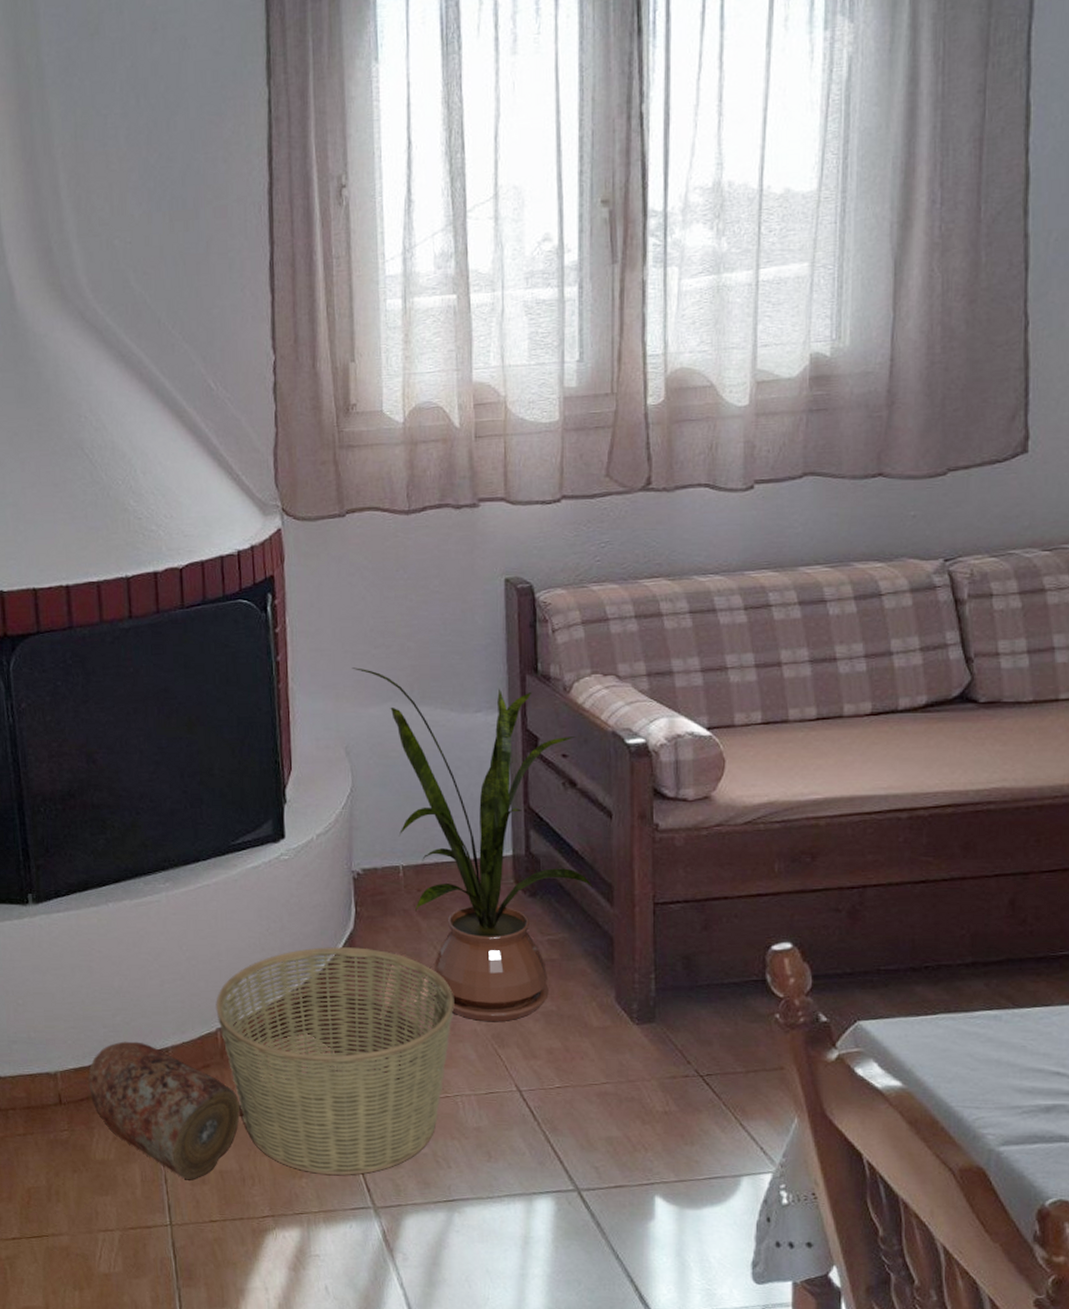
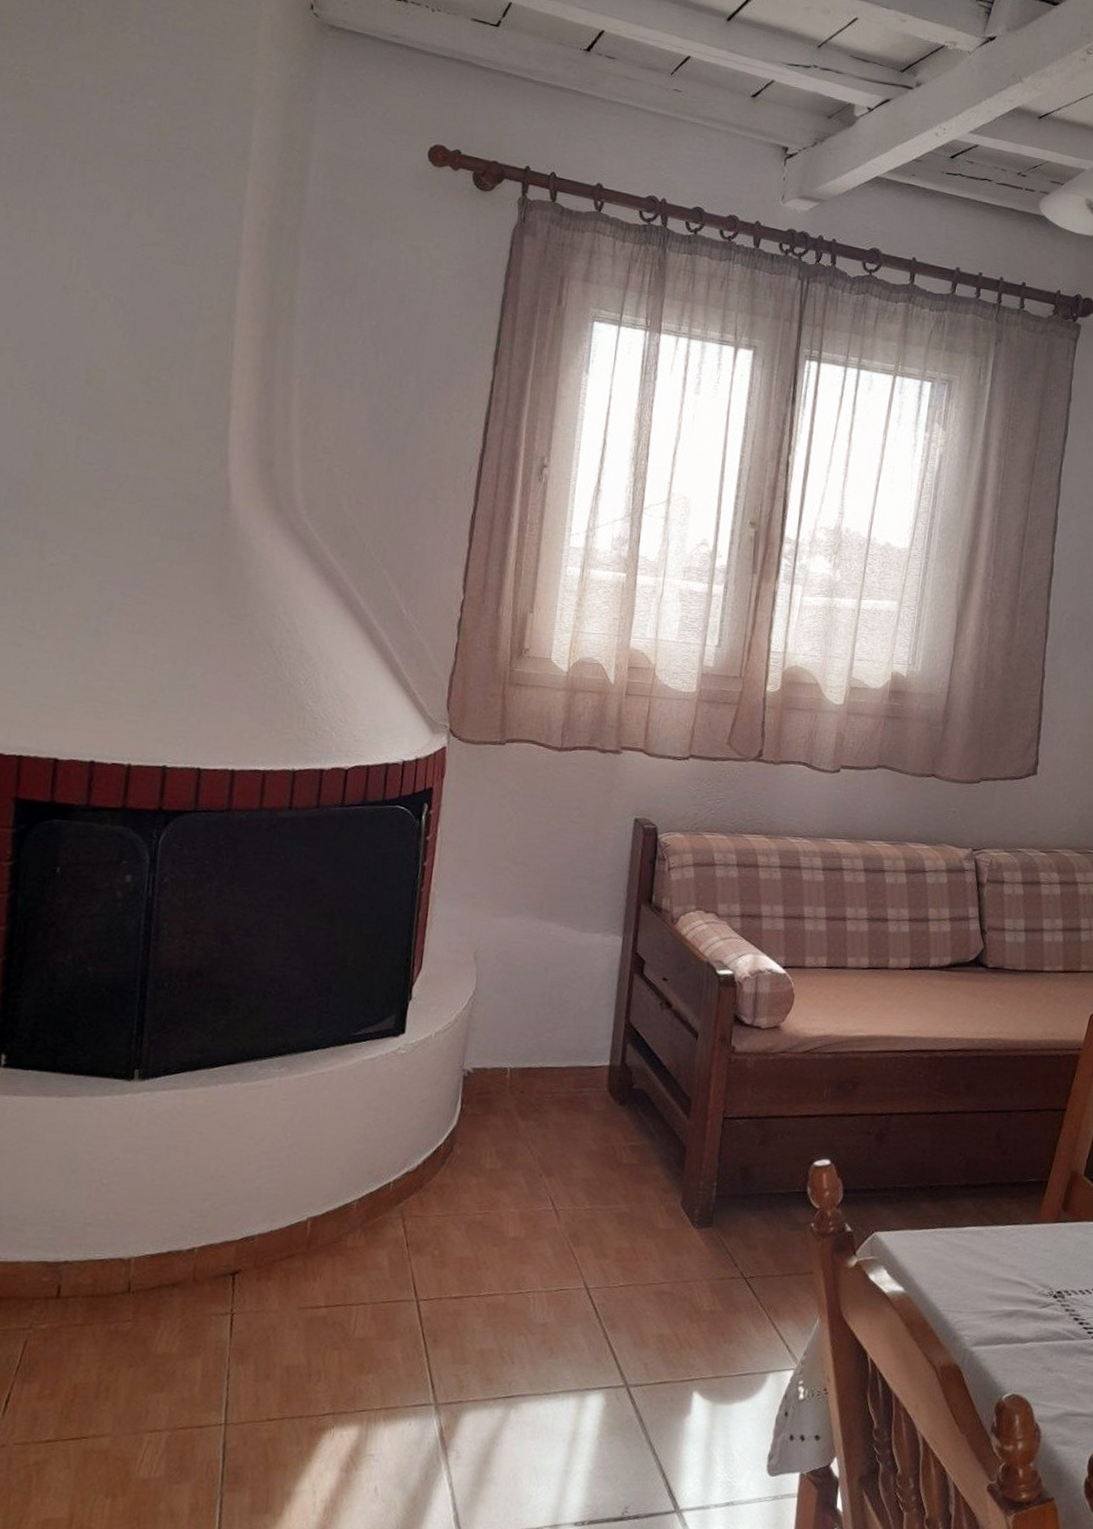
decorative log: present [87,1041,241,1179] -> none [162,1227,319,1375]
basket: present [216,947,455,1176] -> none [310,1141,540,1372]
house plant: present [352,667,594,1022] -> none [491,880,677,1222]

